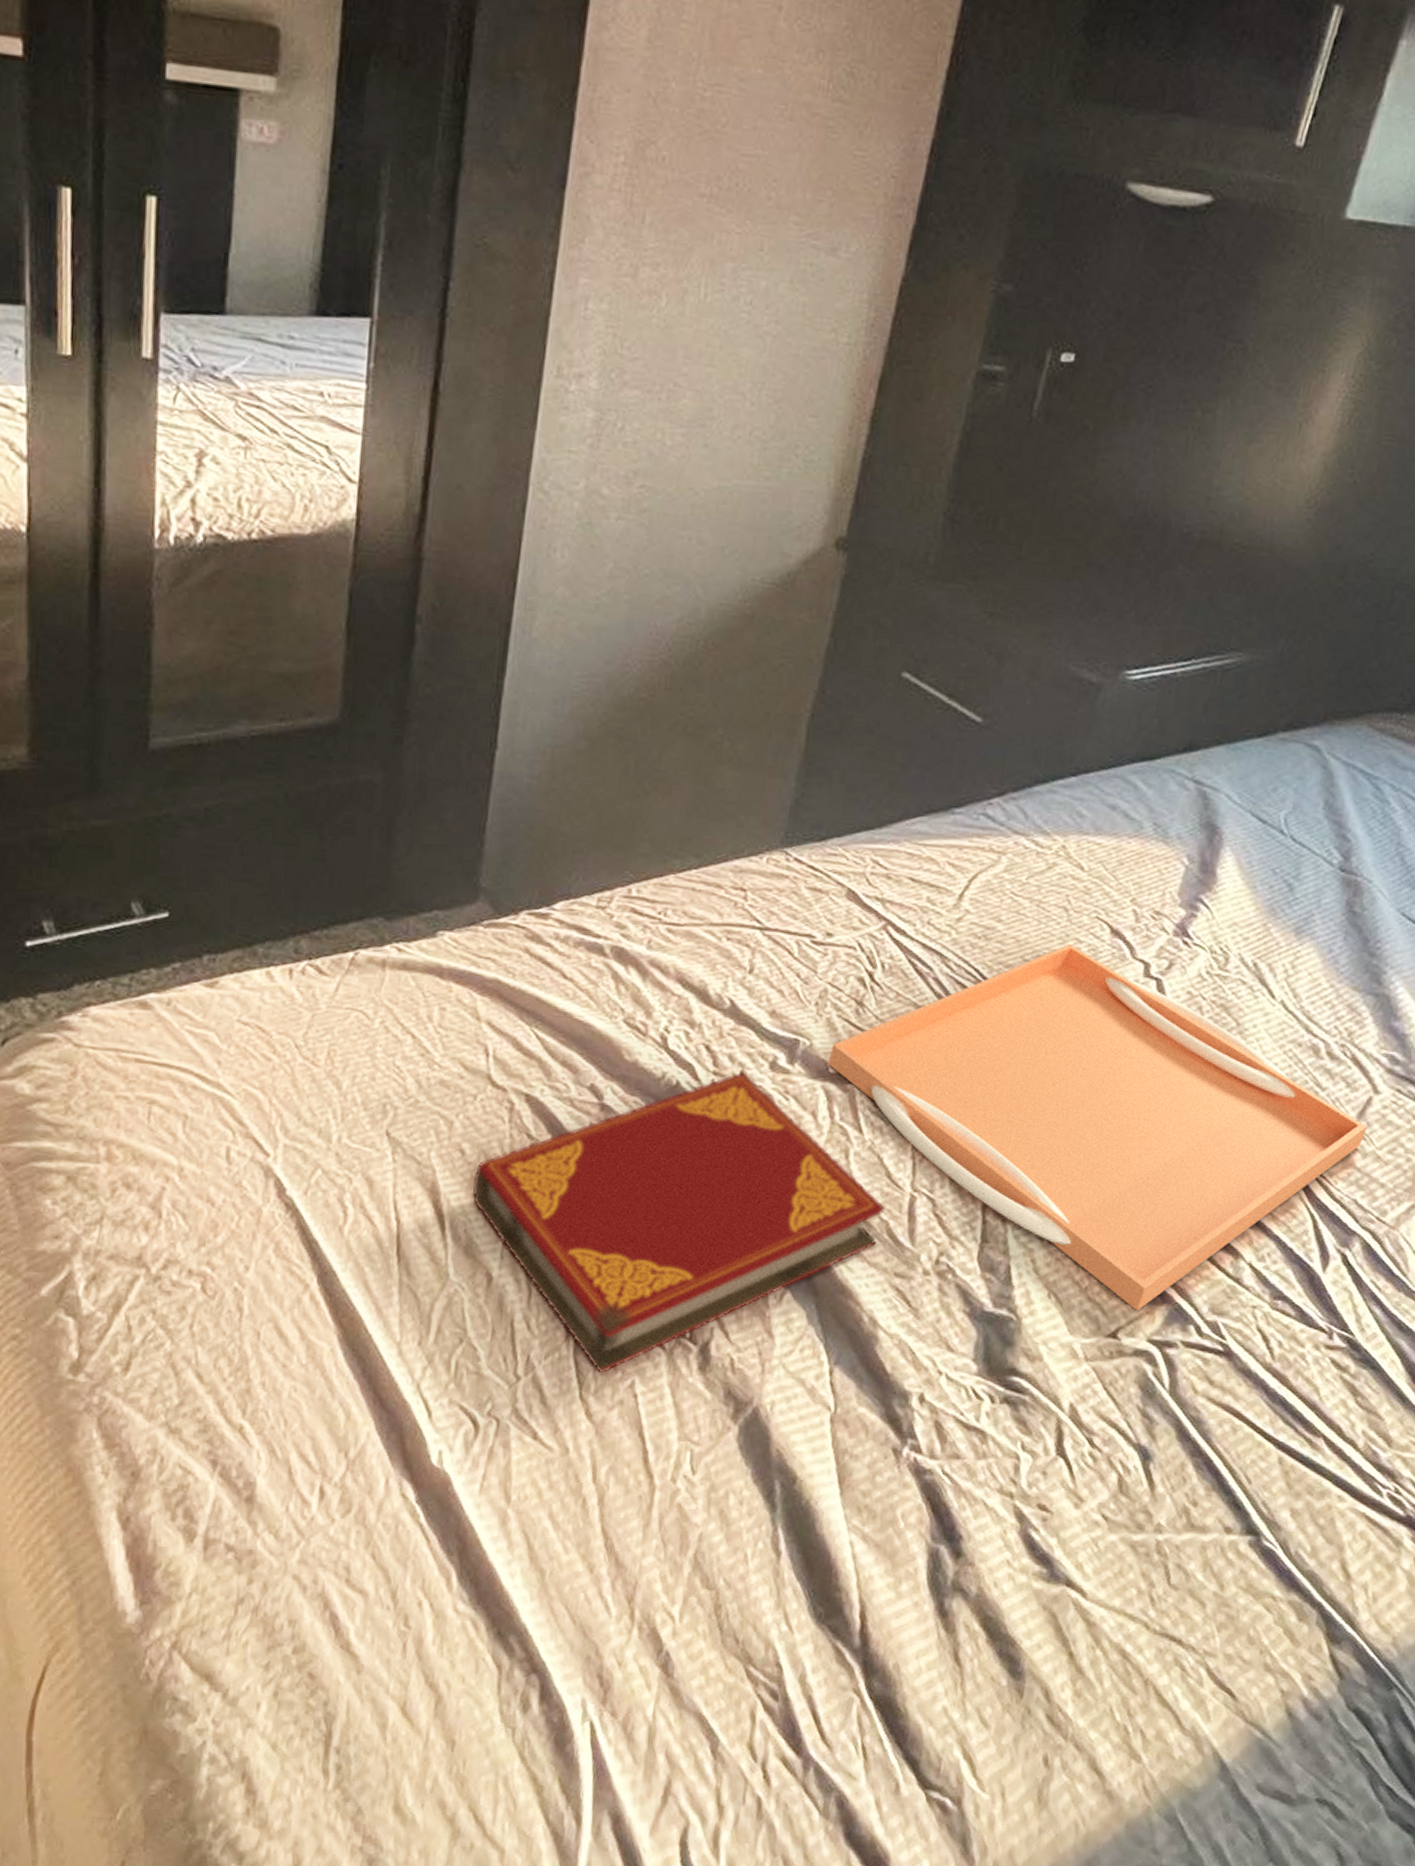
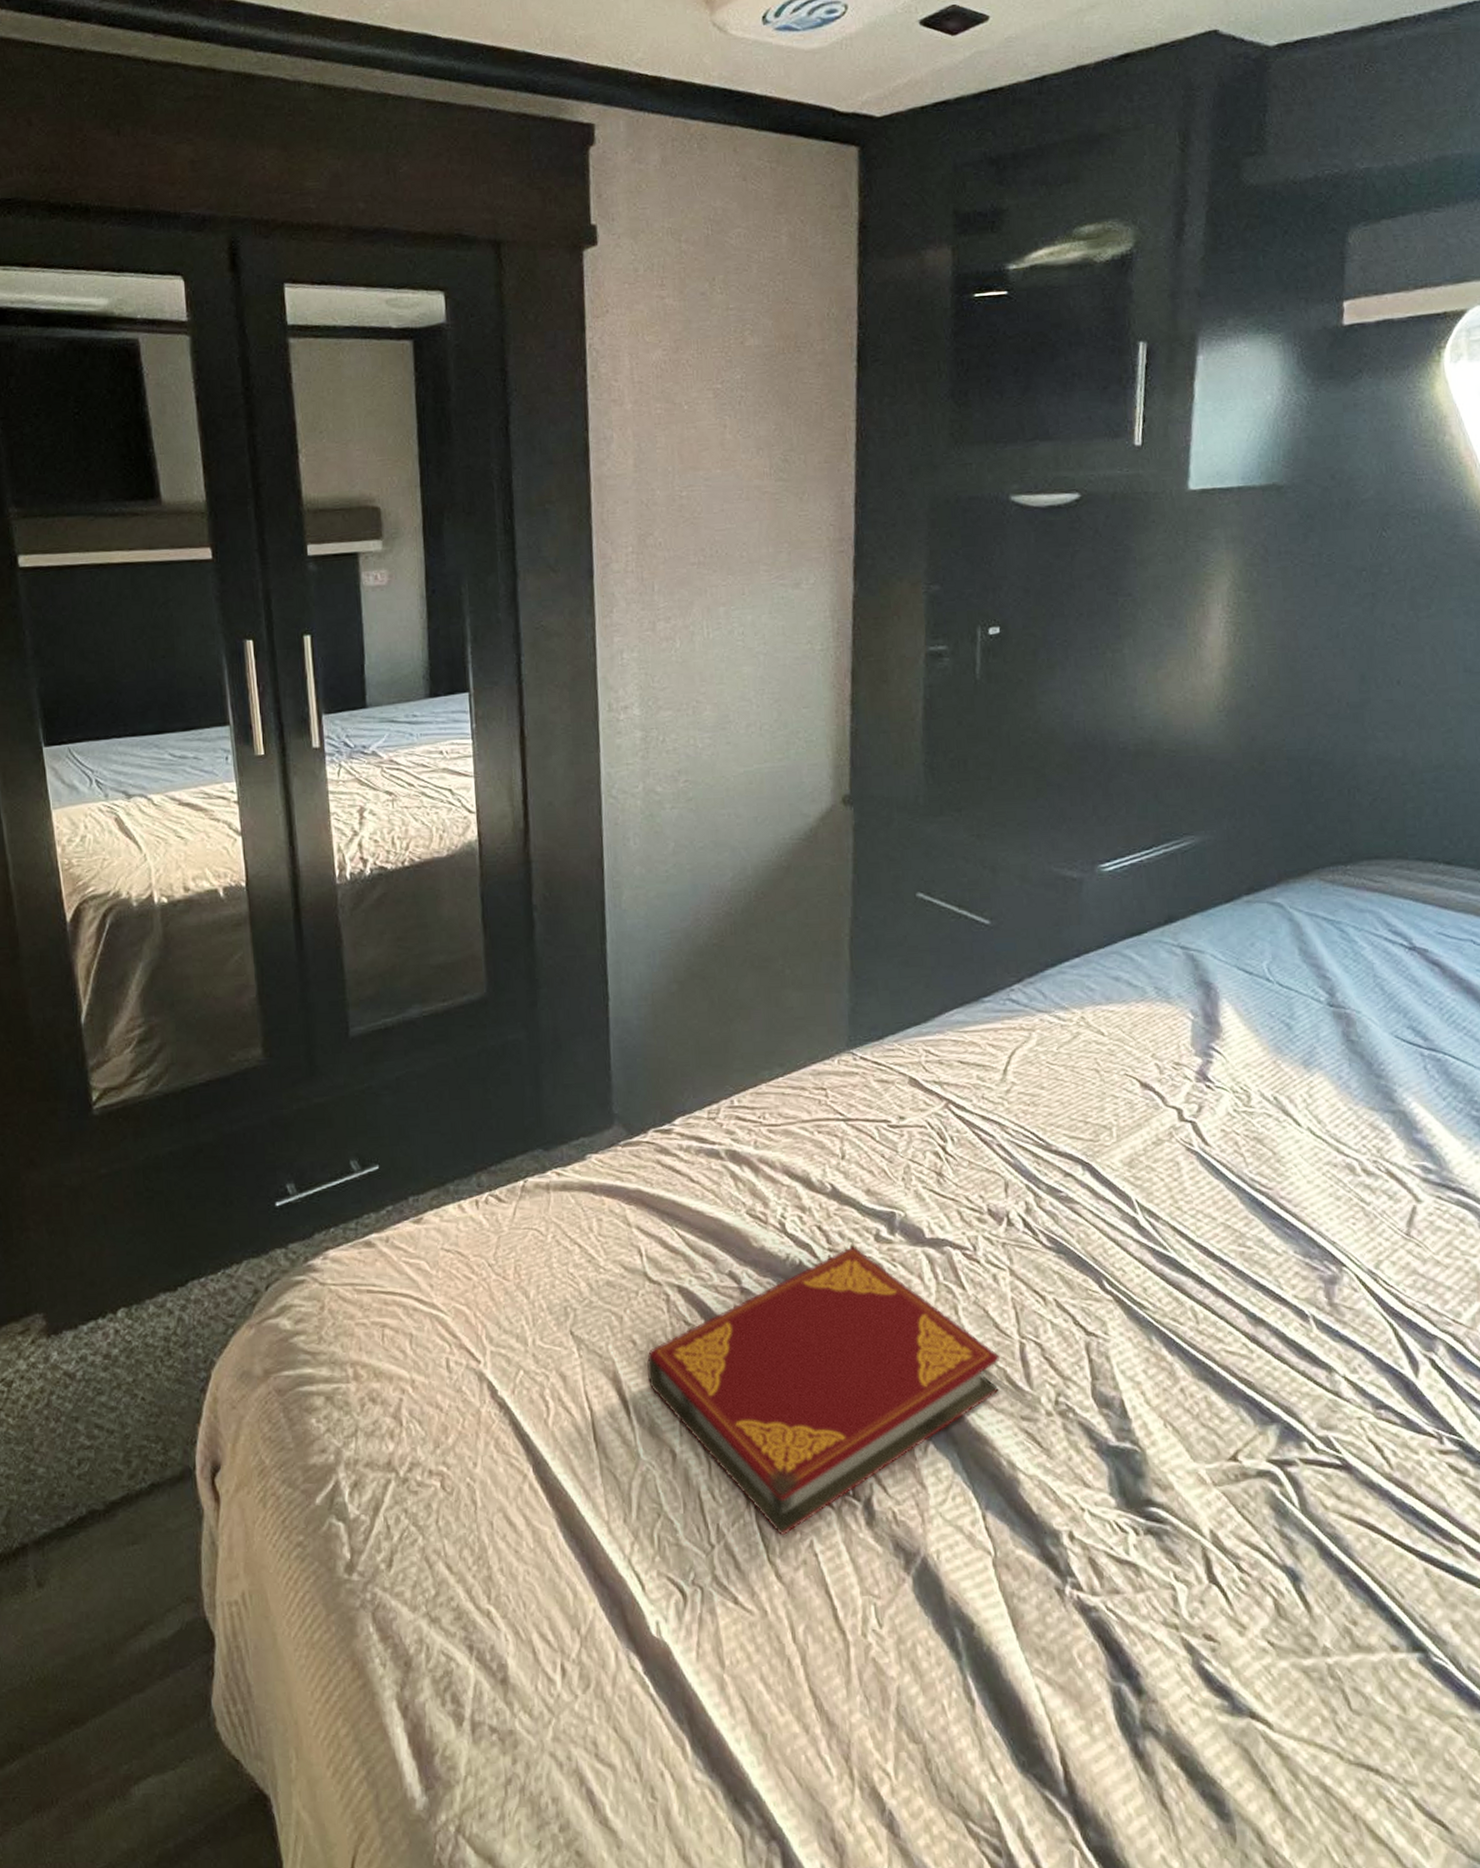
serving tray: present [828,944,1367,1311] -> none [923,1101,1420,1432]

